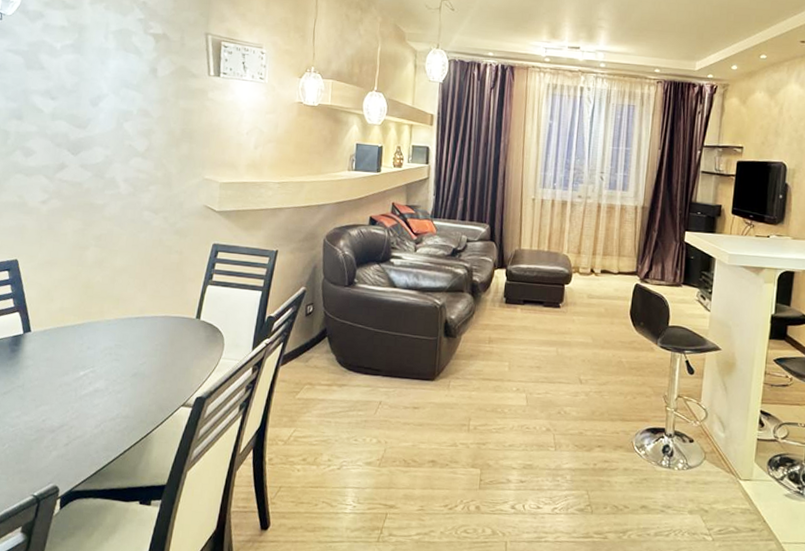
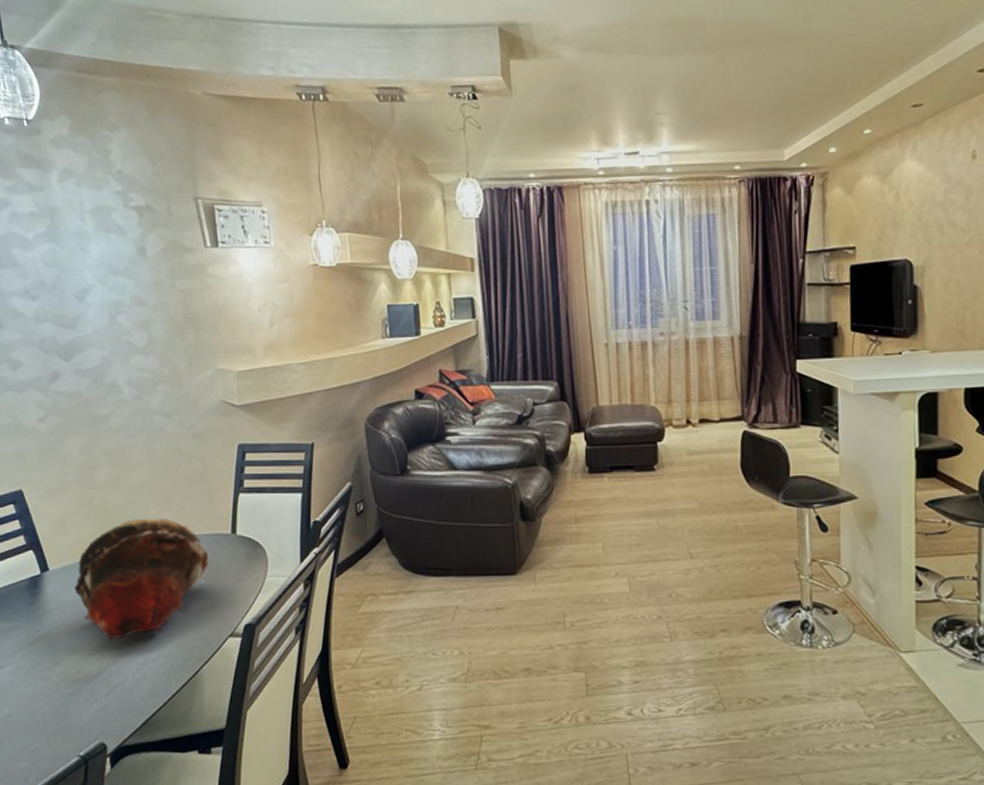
decorative bowl: none [51,296,173,399] -> present [74,518,208,641]

